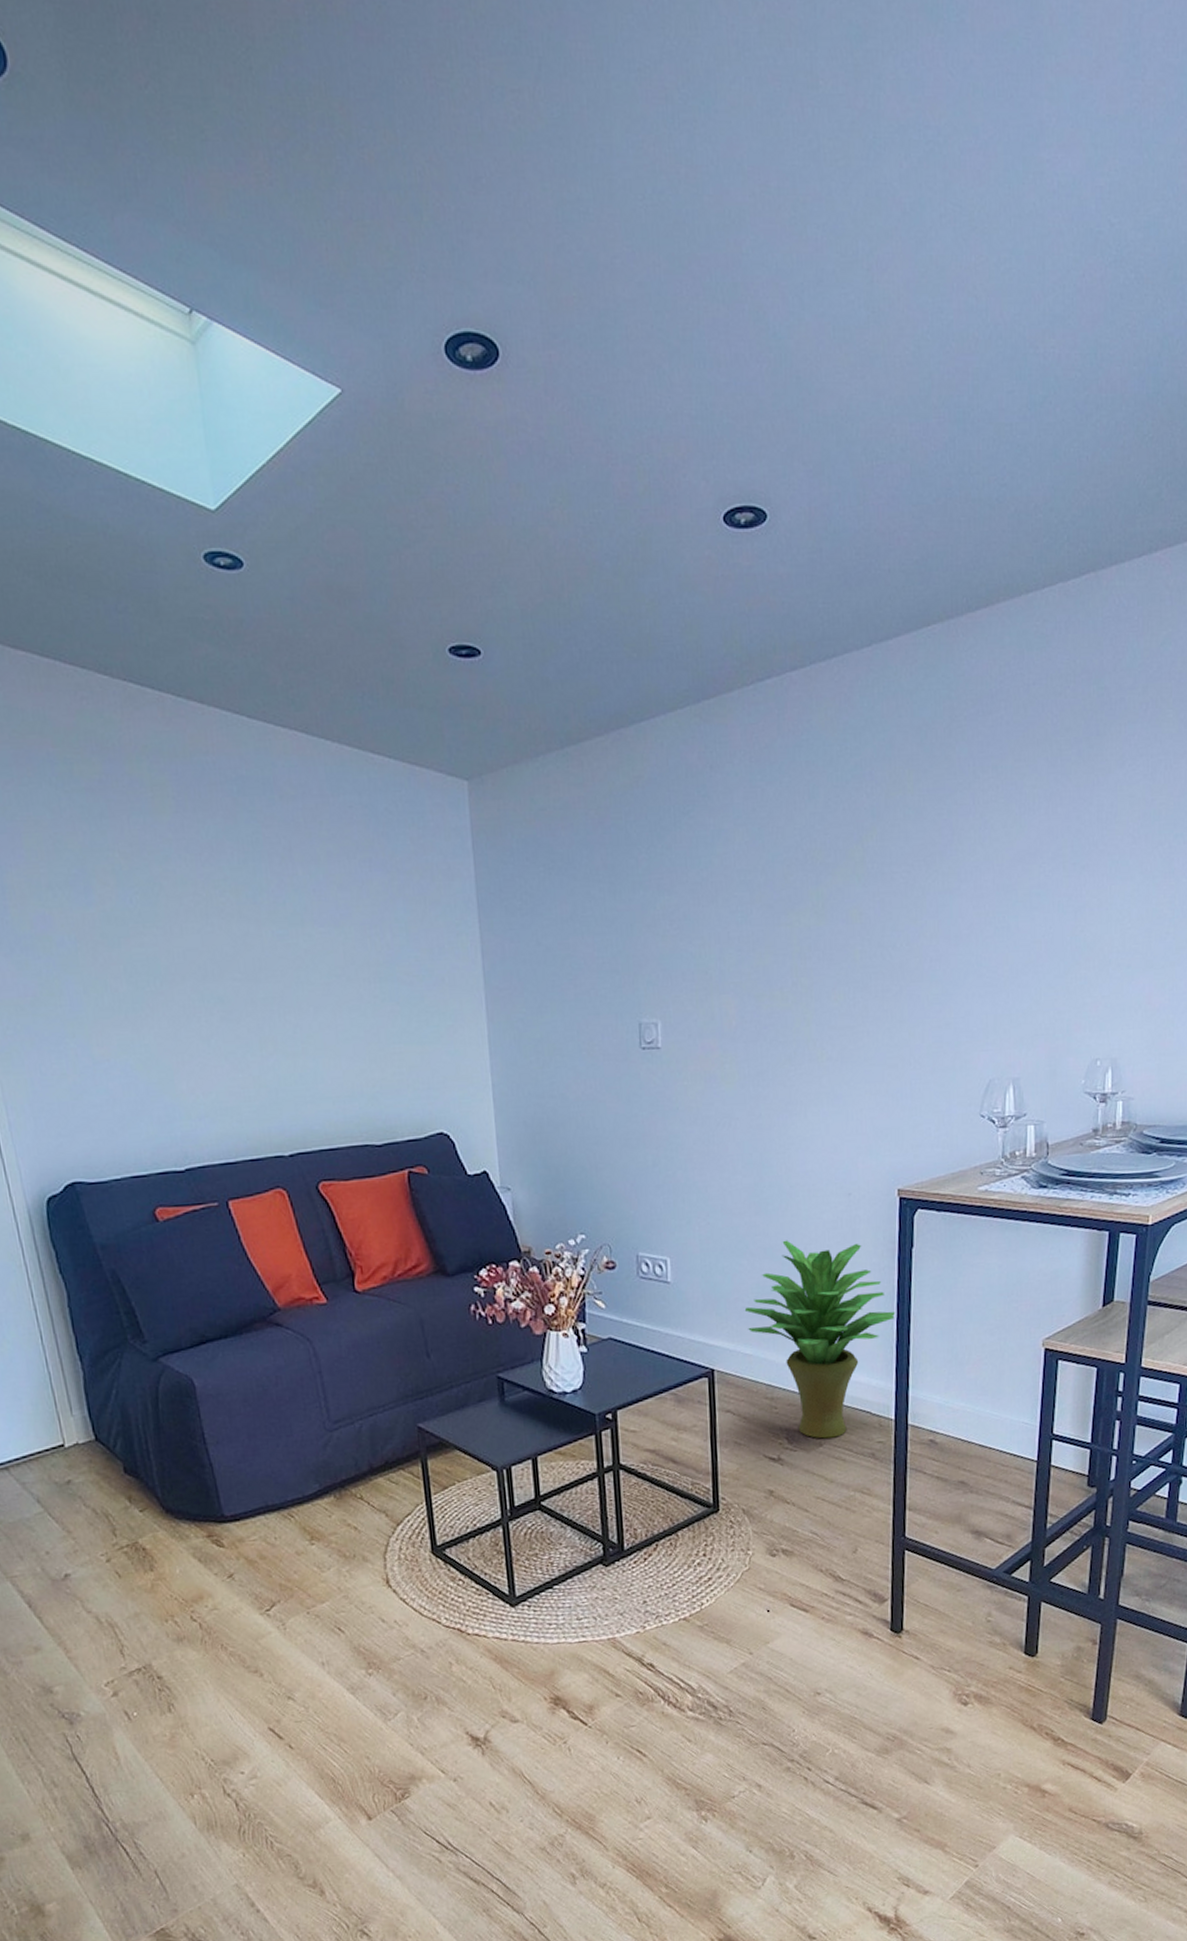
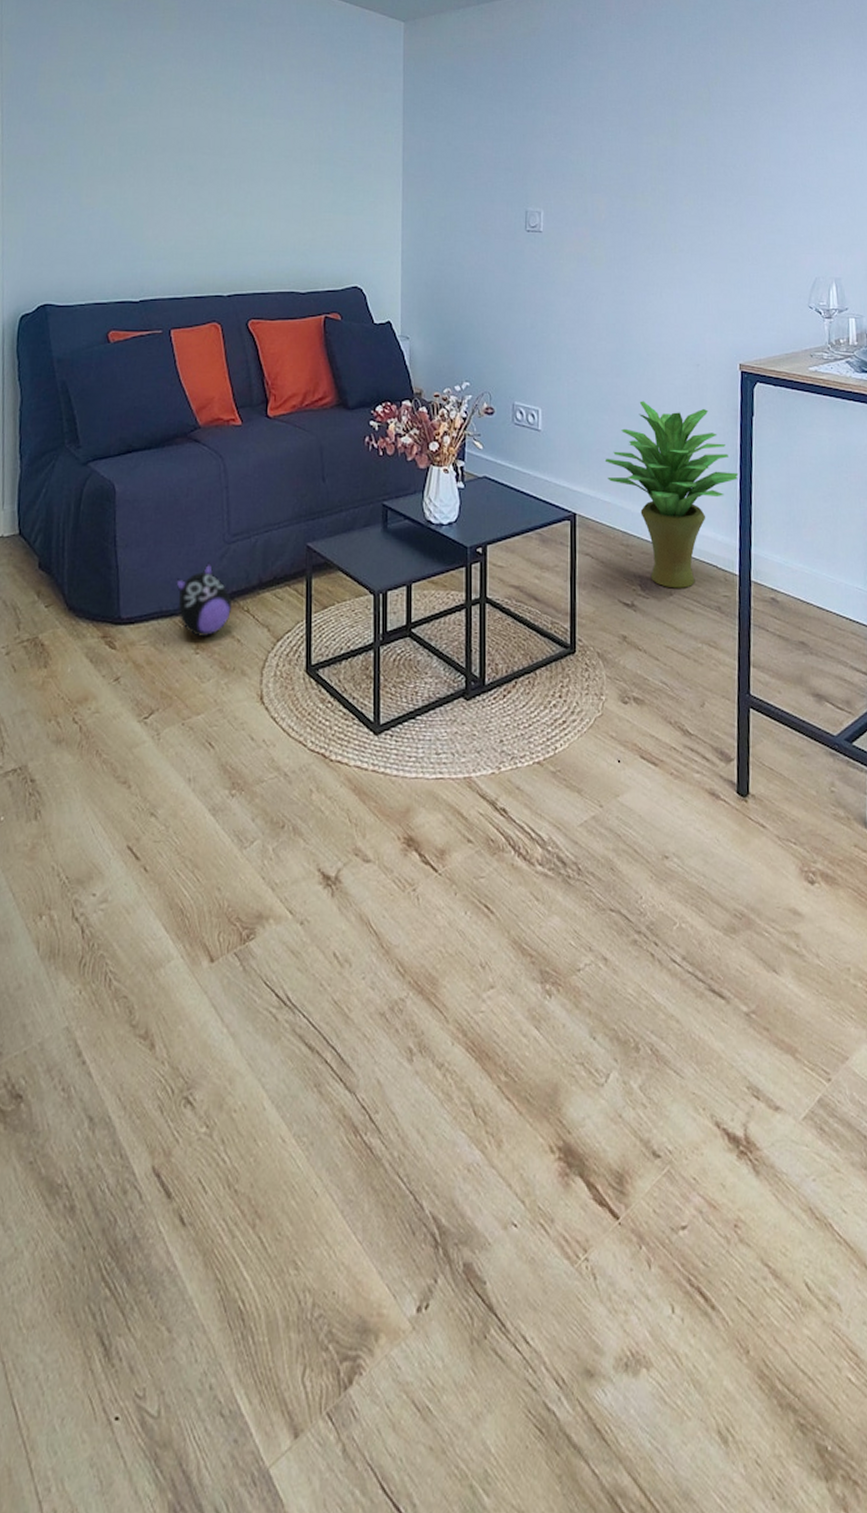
plush toy: none [278,1450,344,1528] -> present [176,561,233,637]

